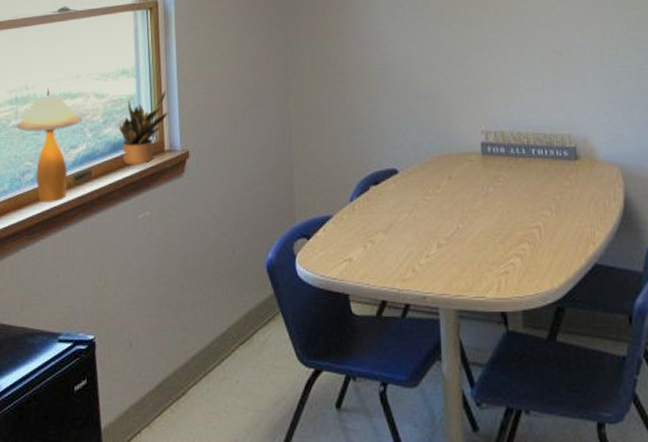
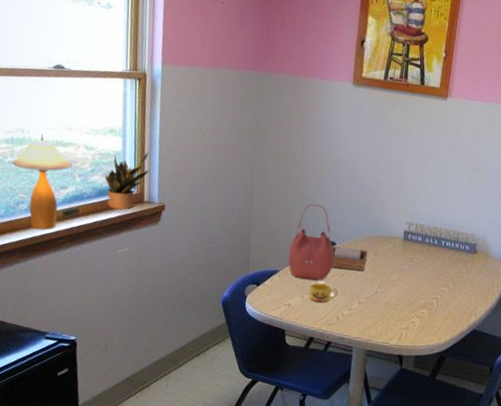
handbag: none [341,124,399,222] -> present [288,204,335,280]
cup: none [372,224,411,252] -> present [308,282,339,303]
napkin holder: none [394,173,440,204] -> present [332,246,368,272]

